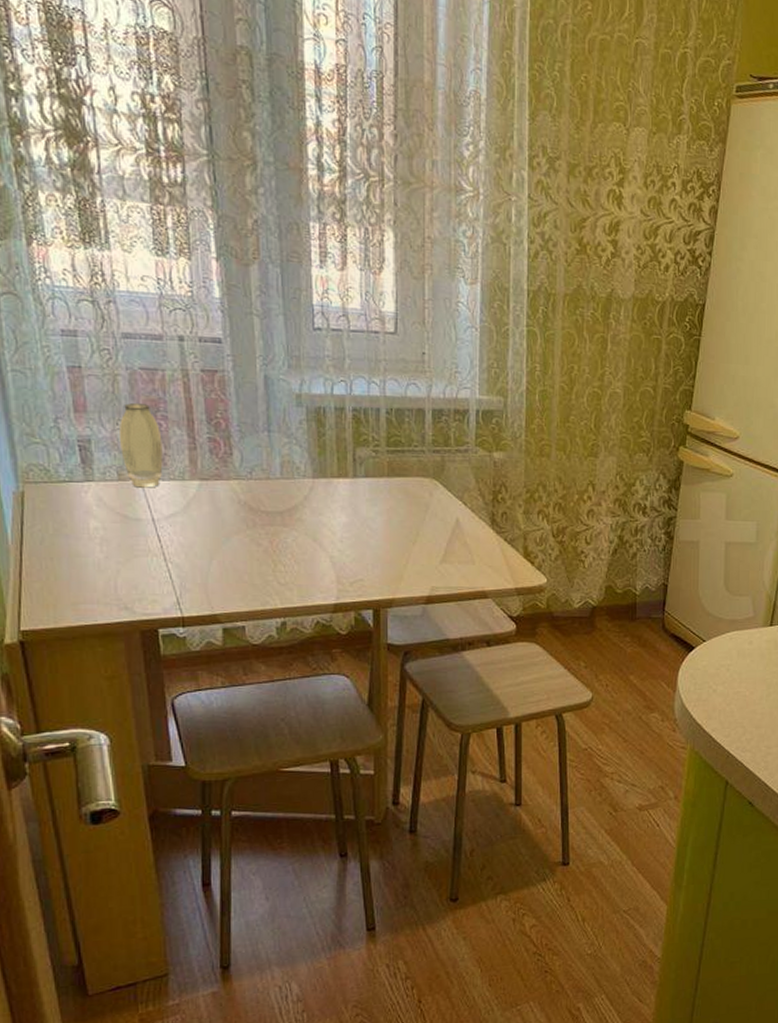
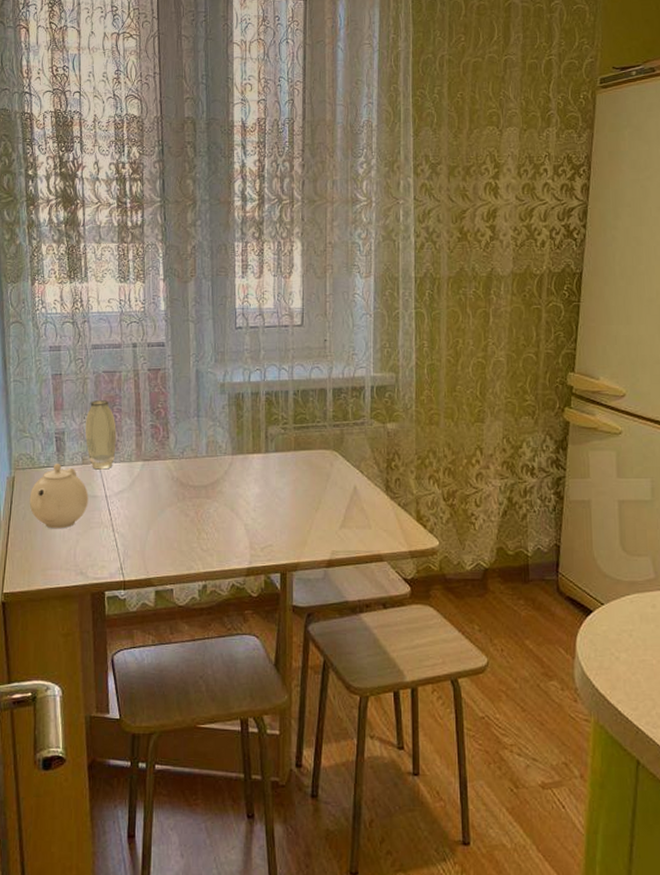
teapot: none [47,477,130,557] -> present [29,463,89,529]

